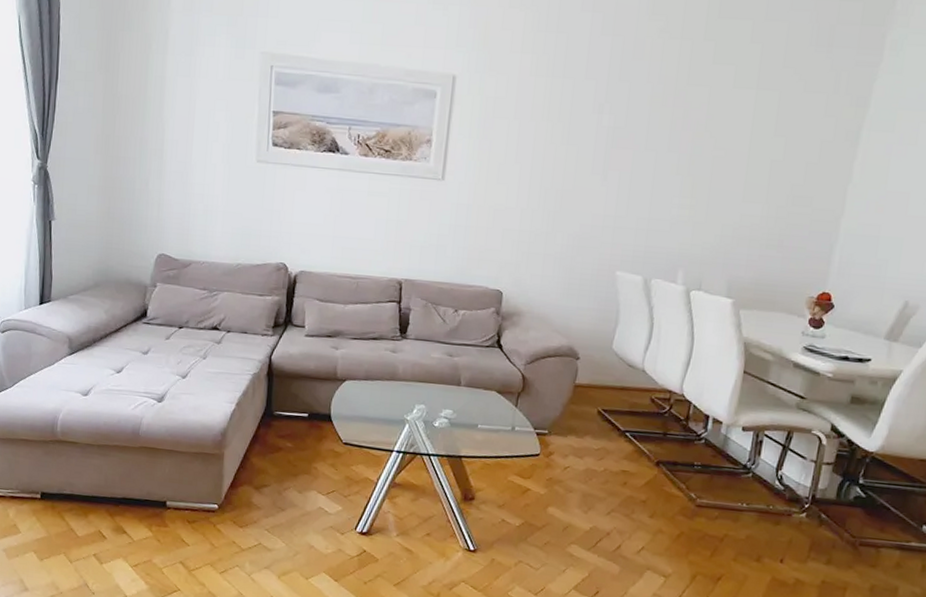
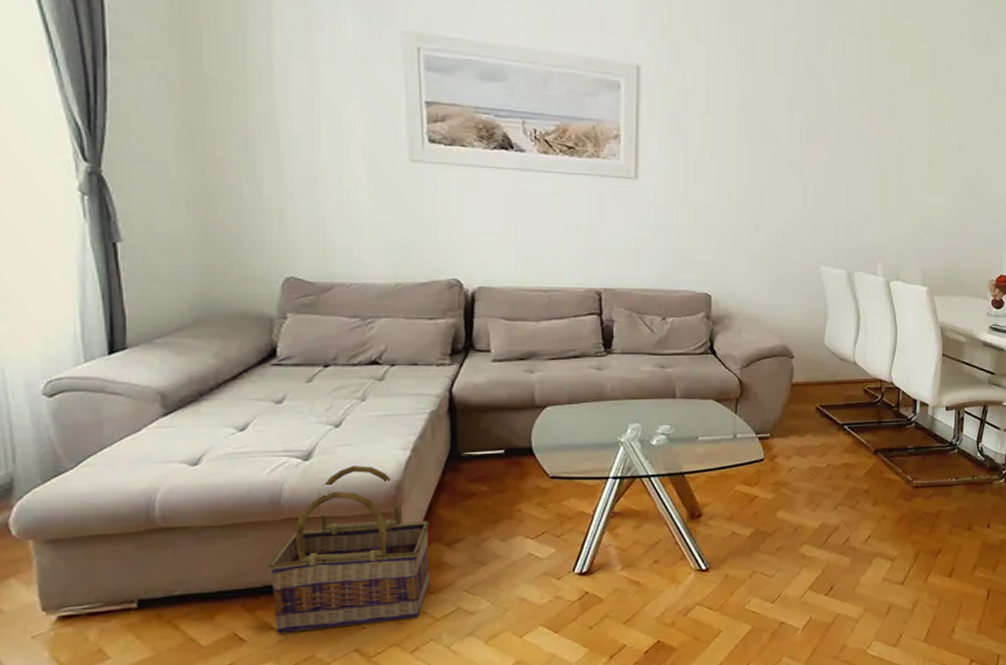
basket: none [127,411,244,545] -> present [268,465,430,634]

